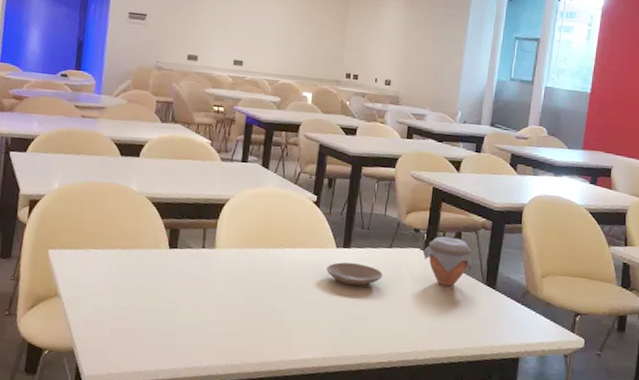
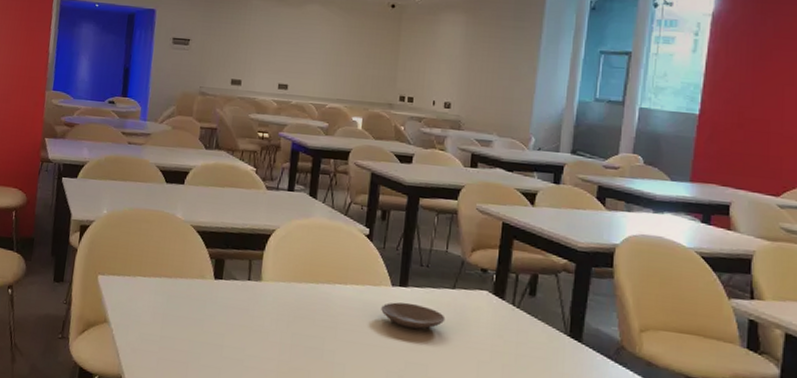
jar: present [422,236,472,287] -> none [491,278,552,336]

